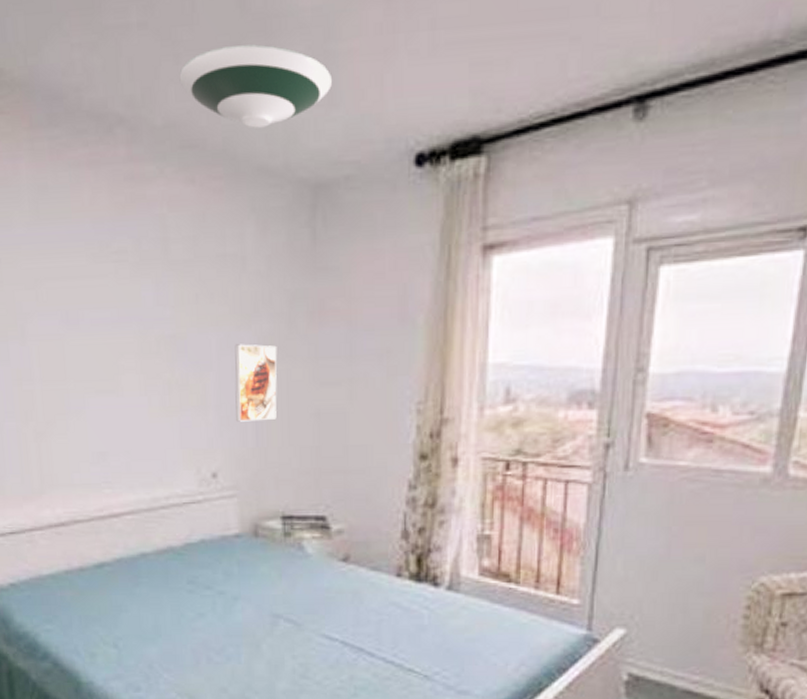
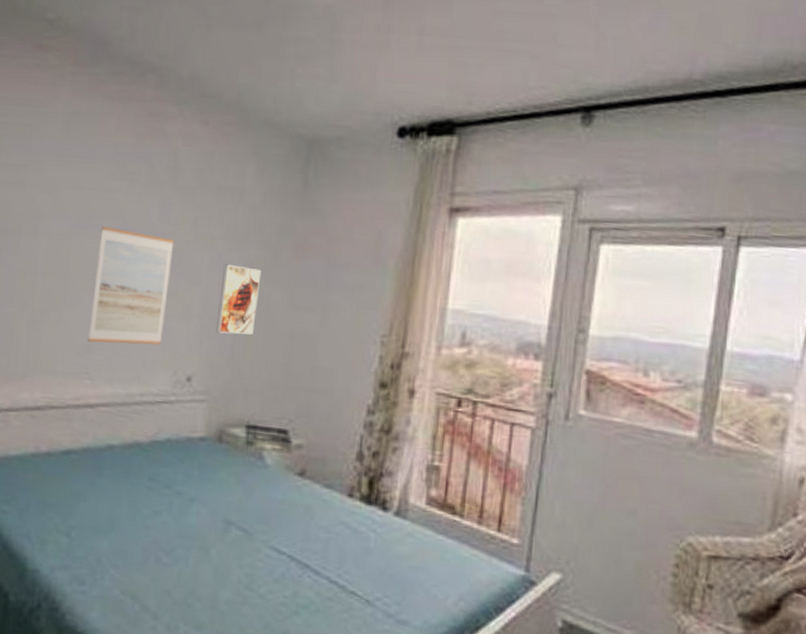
wall art: none [94,319,180,449] -> present [87,227,175,346]
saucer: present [179,44,332,128] -> none [207,24,335,90]

